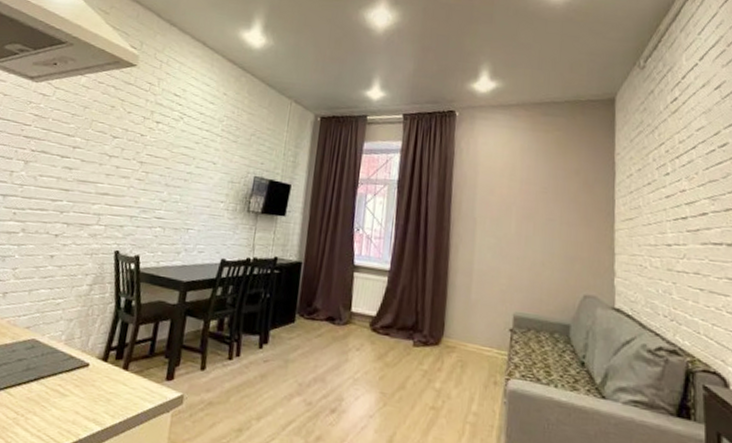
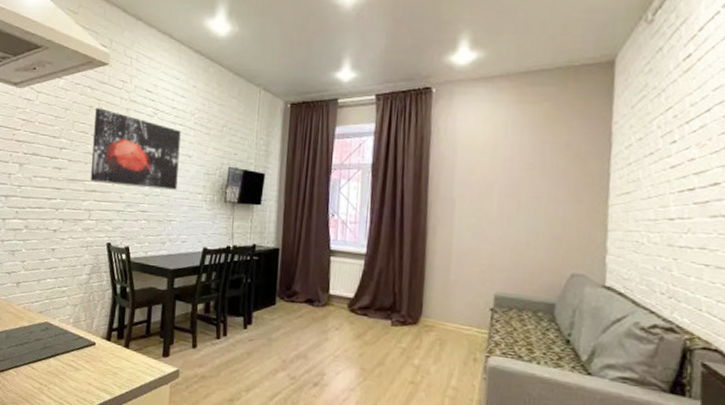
wall art: none [103,108,207,197] -> present [90,108,181,190]

